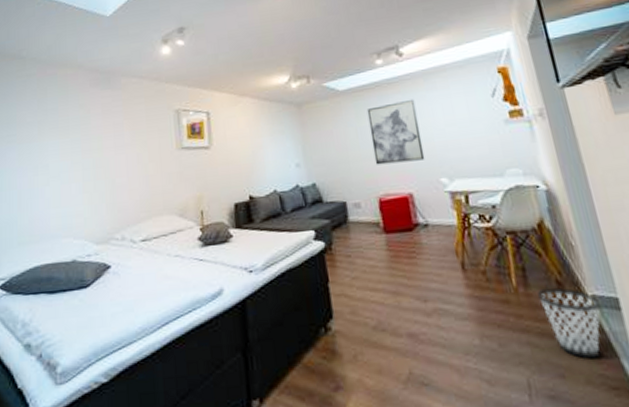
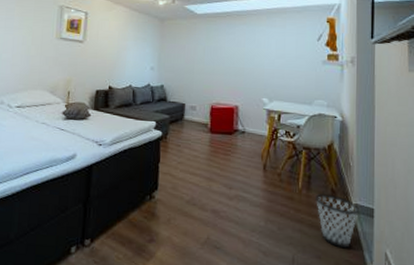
wall art: present [366,99,425,165] -> none [214,31,256,82]

